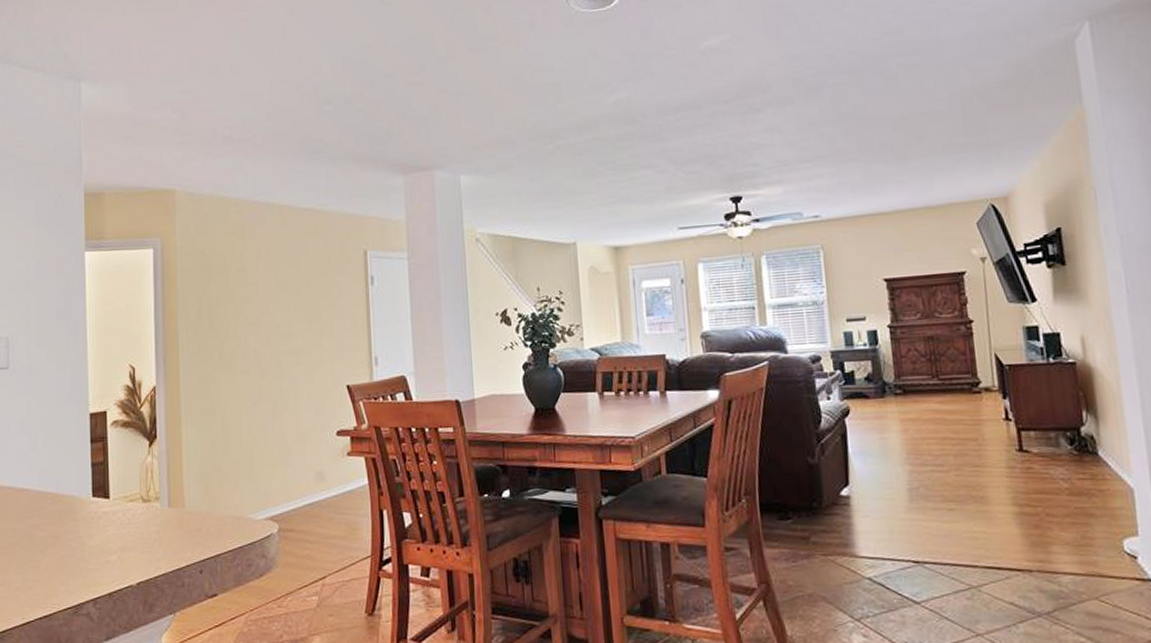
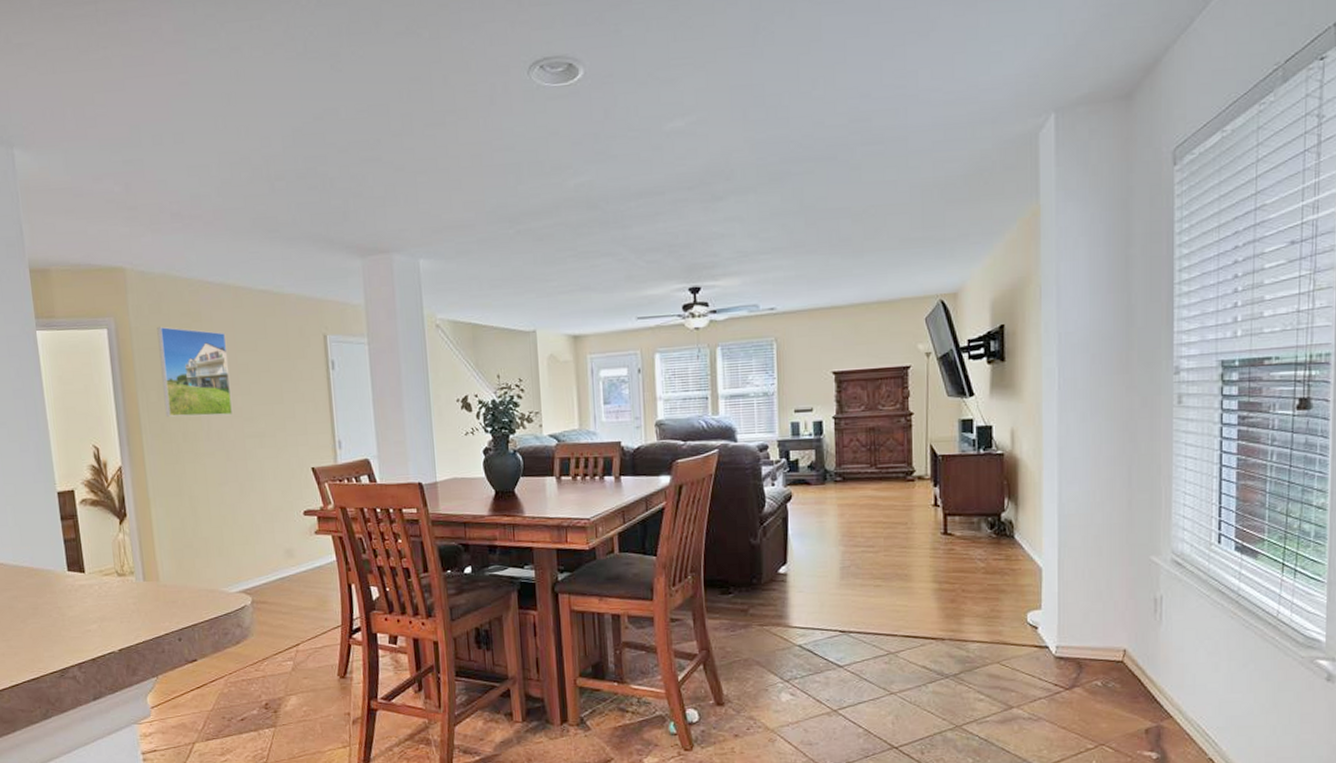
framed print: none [201,245,271,335] -> present [157,326,233,417]

